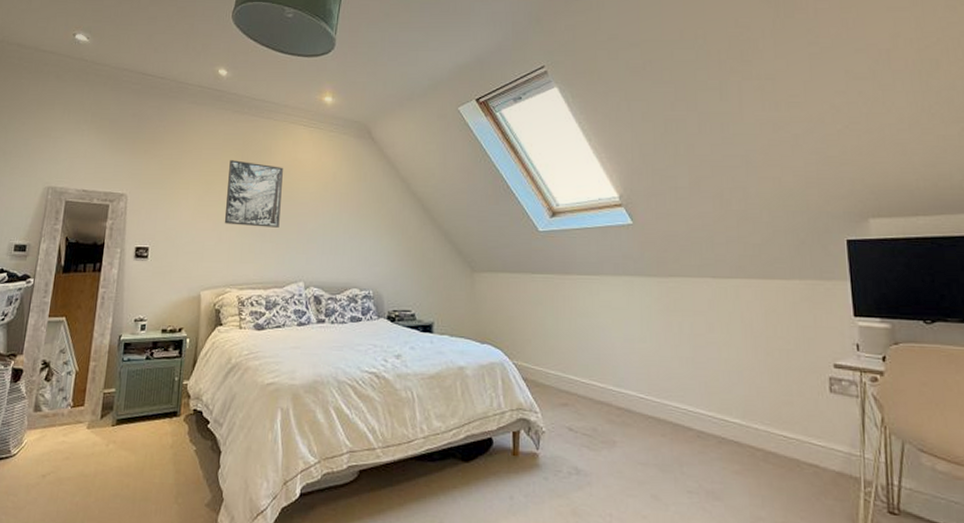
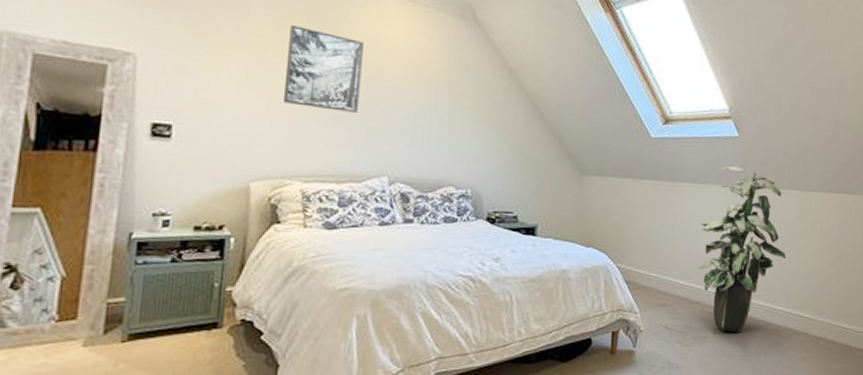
indoor plant: none [600,256,702,439] -> present [698,166,786,334]

